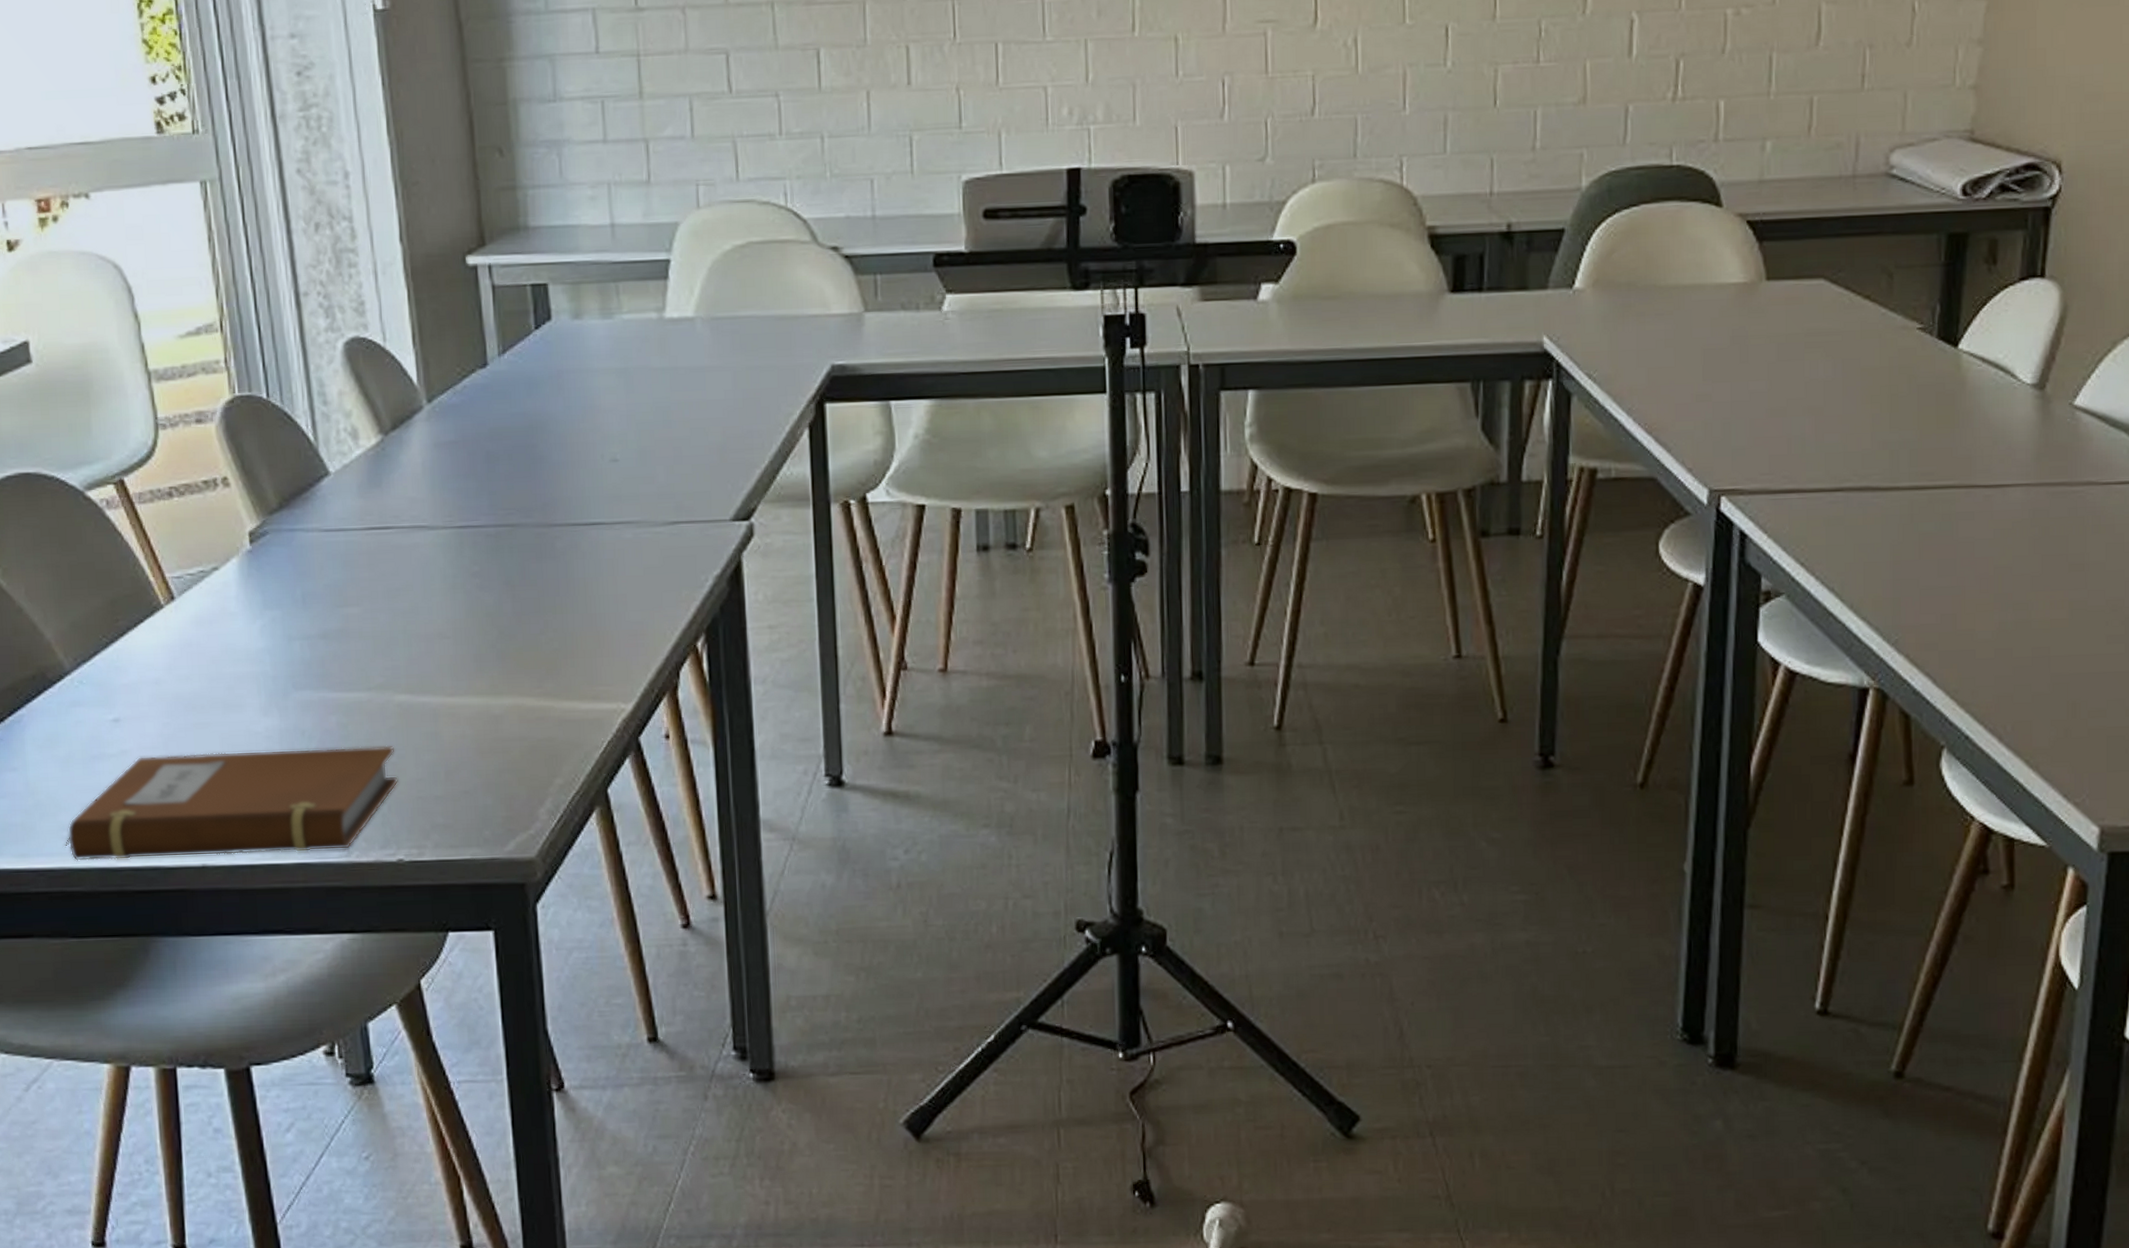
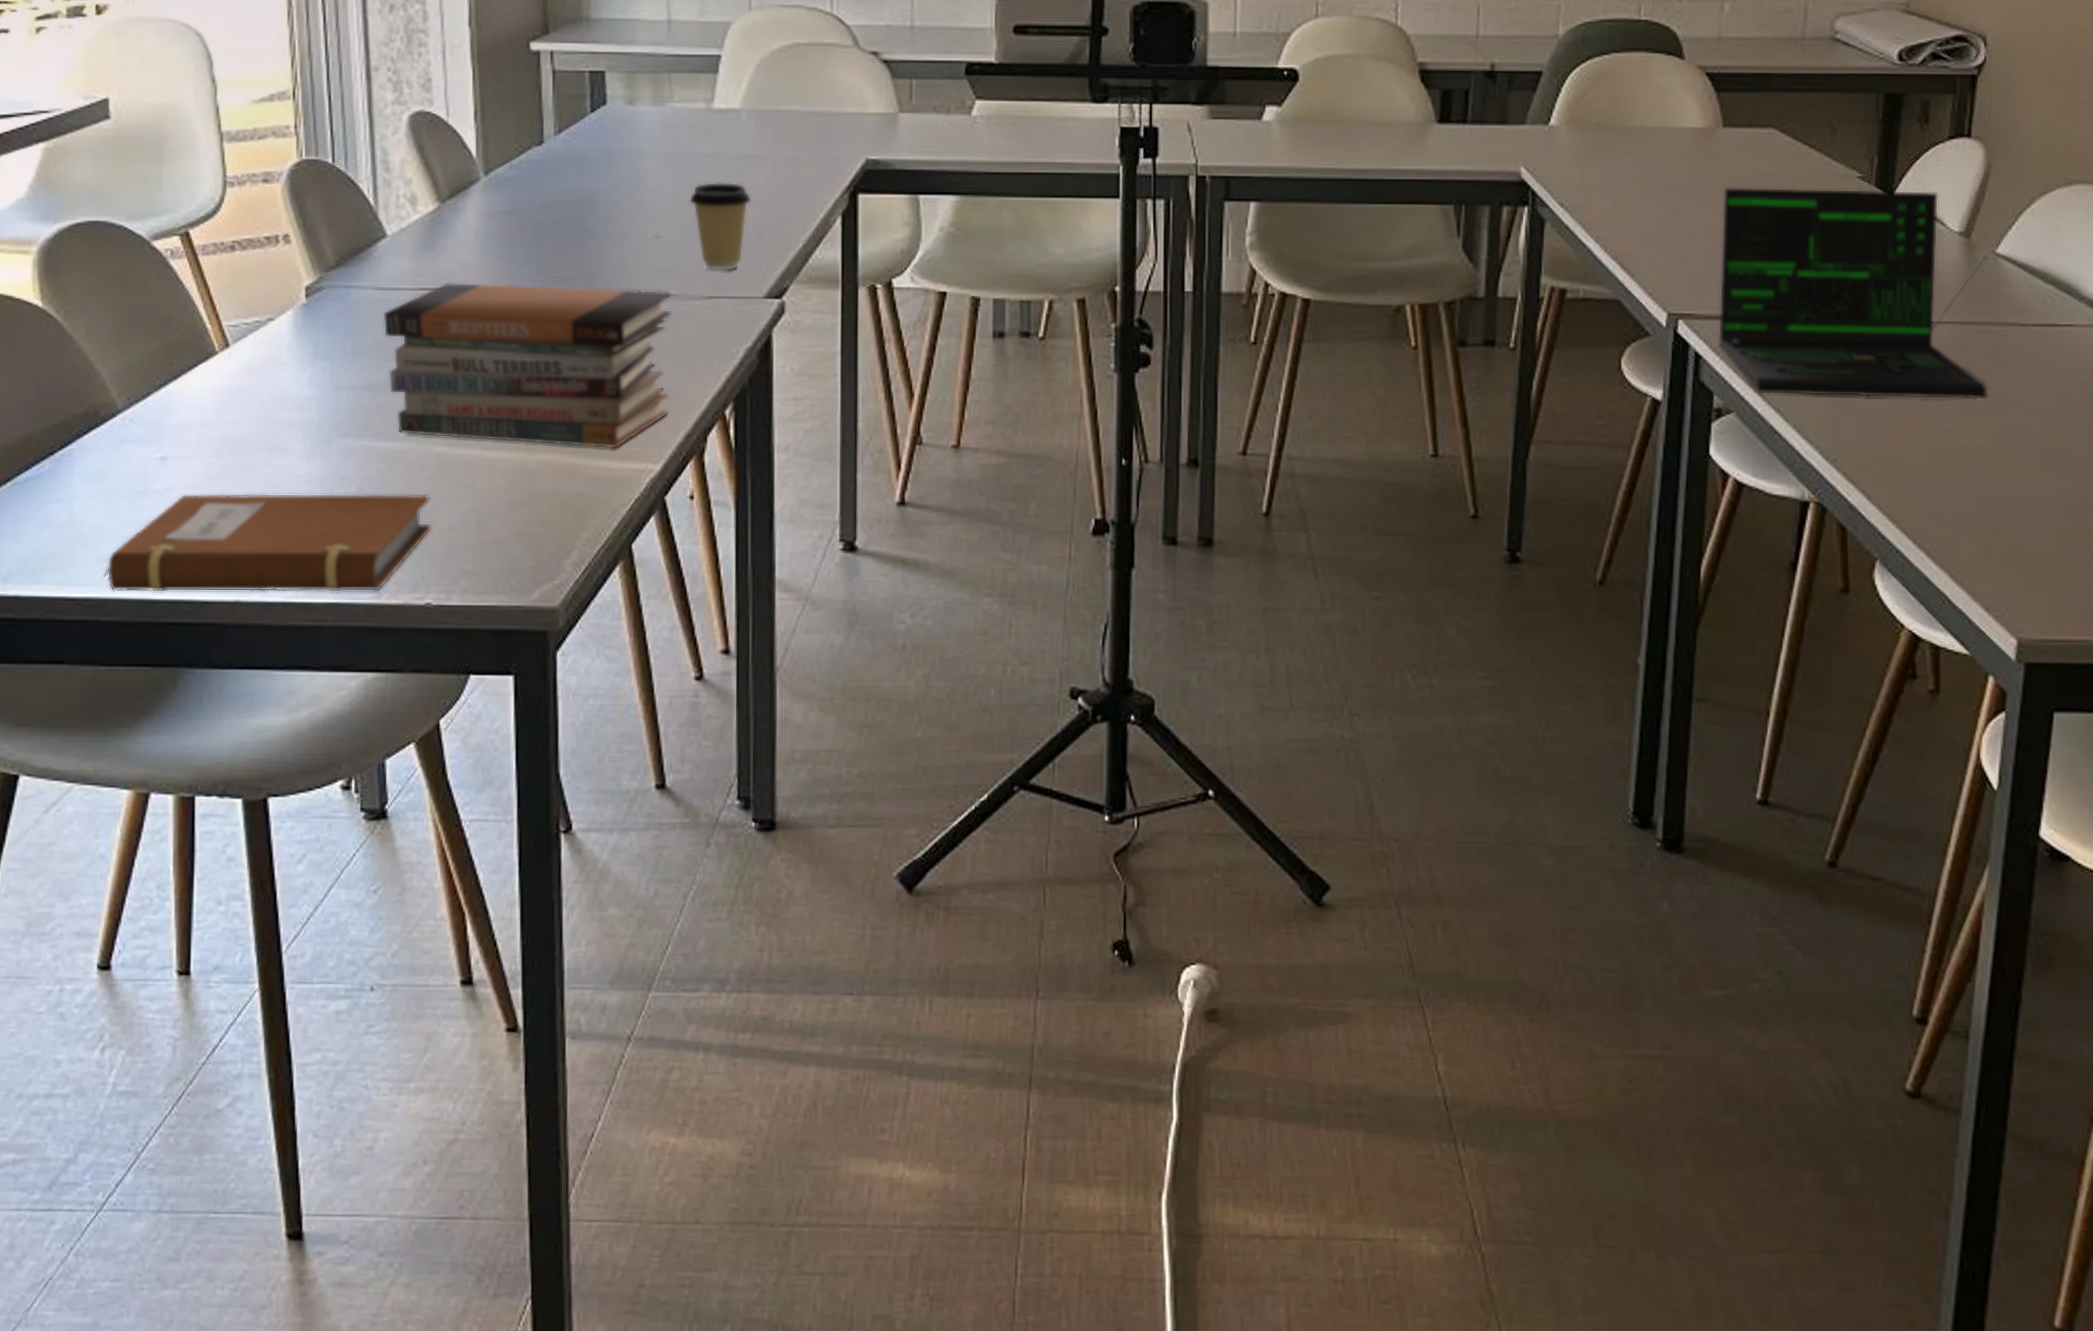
book stack: none [332,517,637,689] -> present [383,282,671,449]
coffee cup: none [645,397,712,494] -> present [689,182,751,271]
laptop: none [1765,340,2066,574] -> present [1718,187,1989,399]

